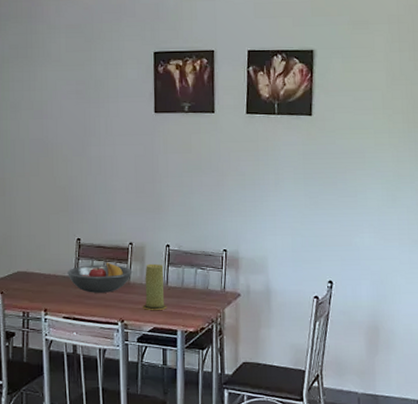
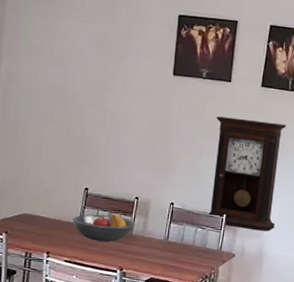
candle: present [142,263,167,310] -> none [141,218,166,262]
pendulum clock: none [204,149,280,266] -> present [208,116,287,231]

